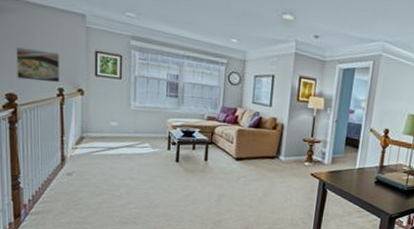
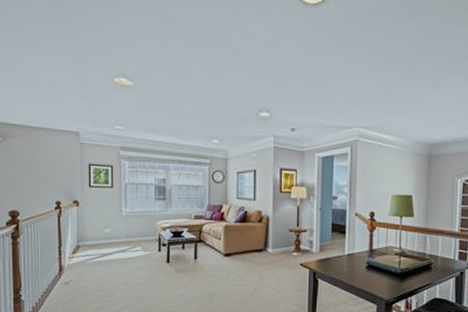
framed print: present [16,47,61,83] -> none [18,168,58,197]

